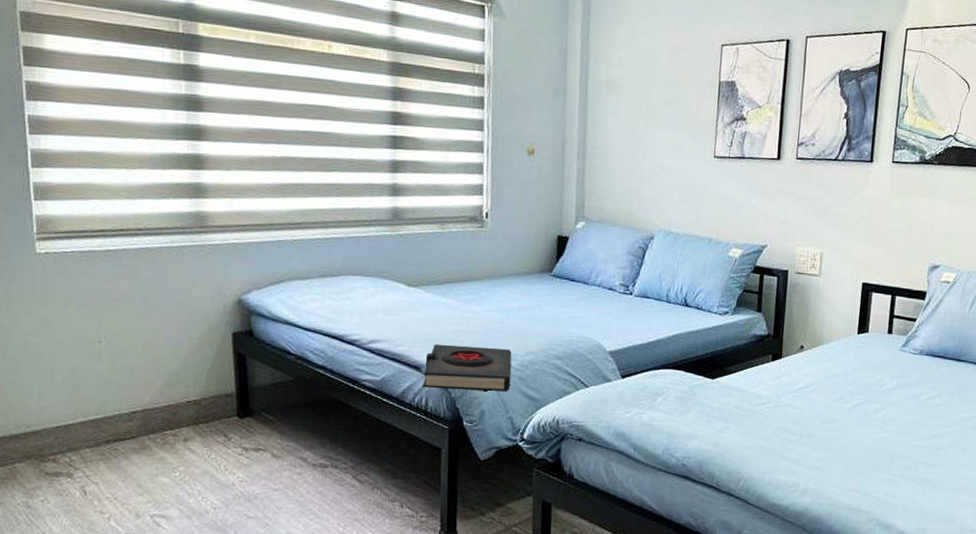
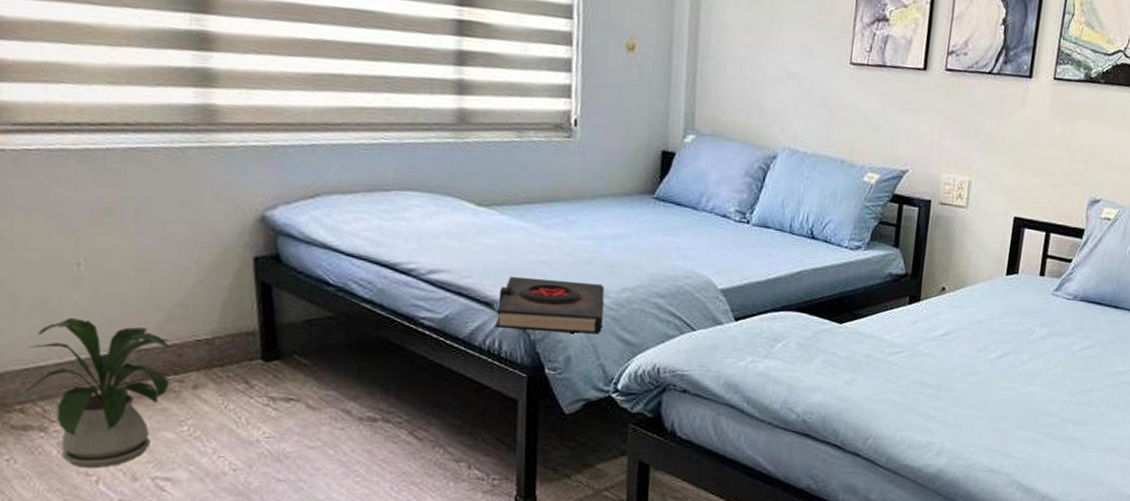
house plant: none [57,385,167,508] -> present [25,318,170,469]

